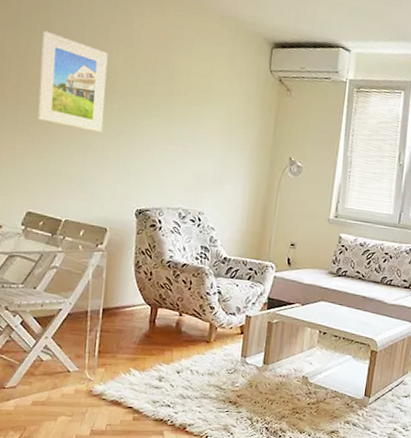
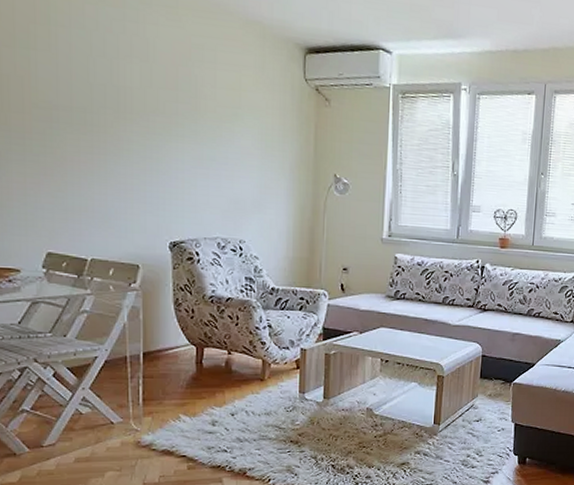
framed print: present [38,30,108,133] -> none [44,47,124,160]

